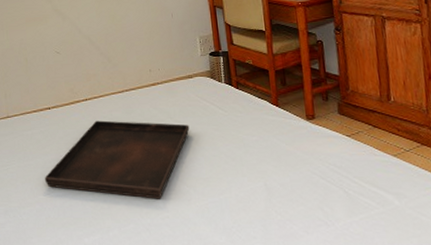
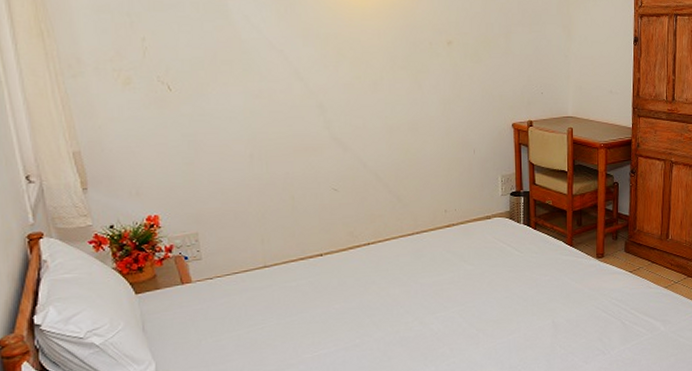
serving tray: present [44,120,190,199] -> none [311,266,484,346]

